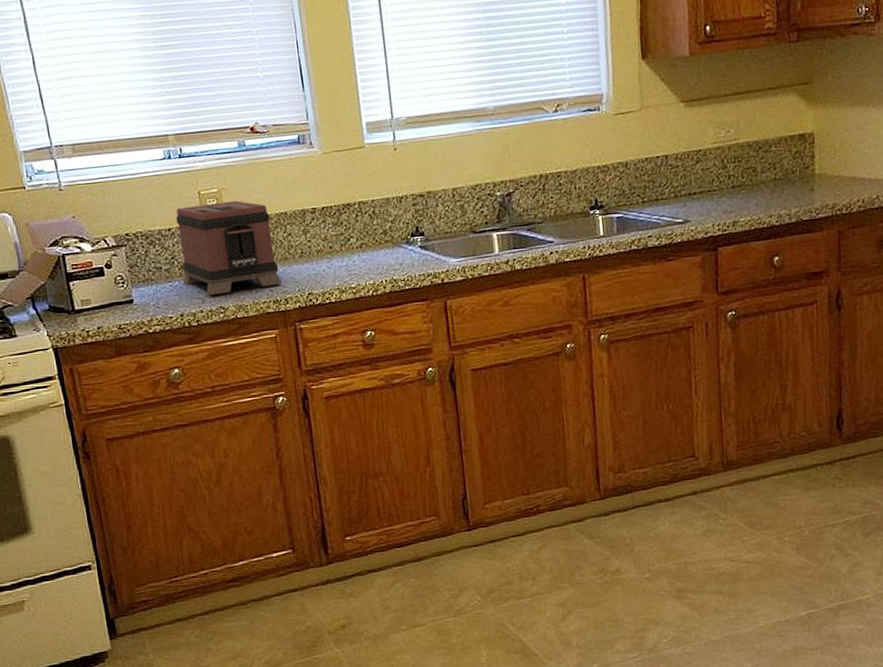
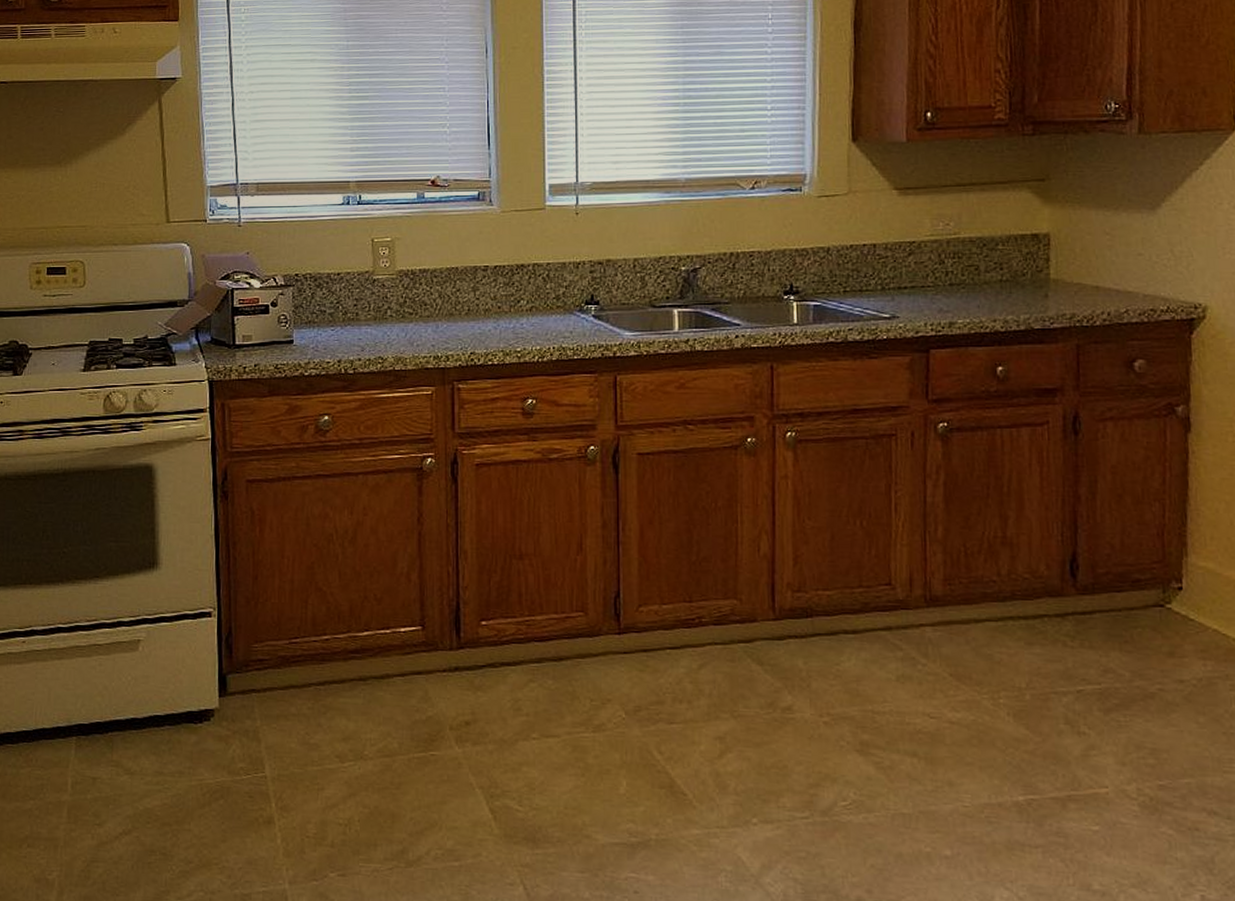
toaster: present [176,200,283,295] -> none [345,251,446,344]

